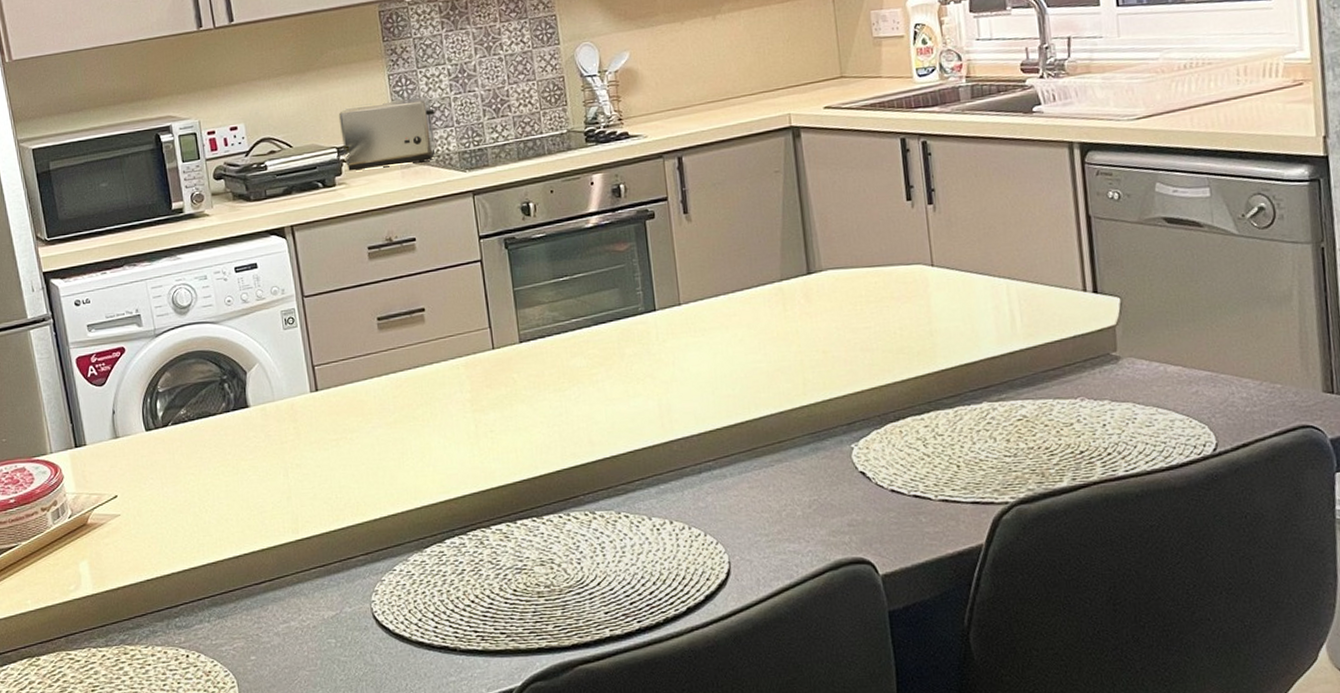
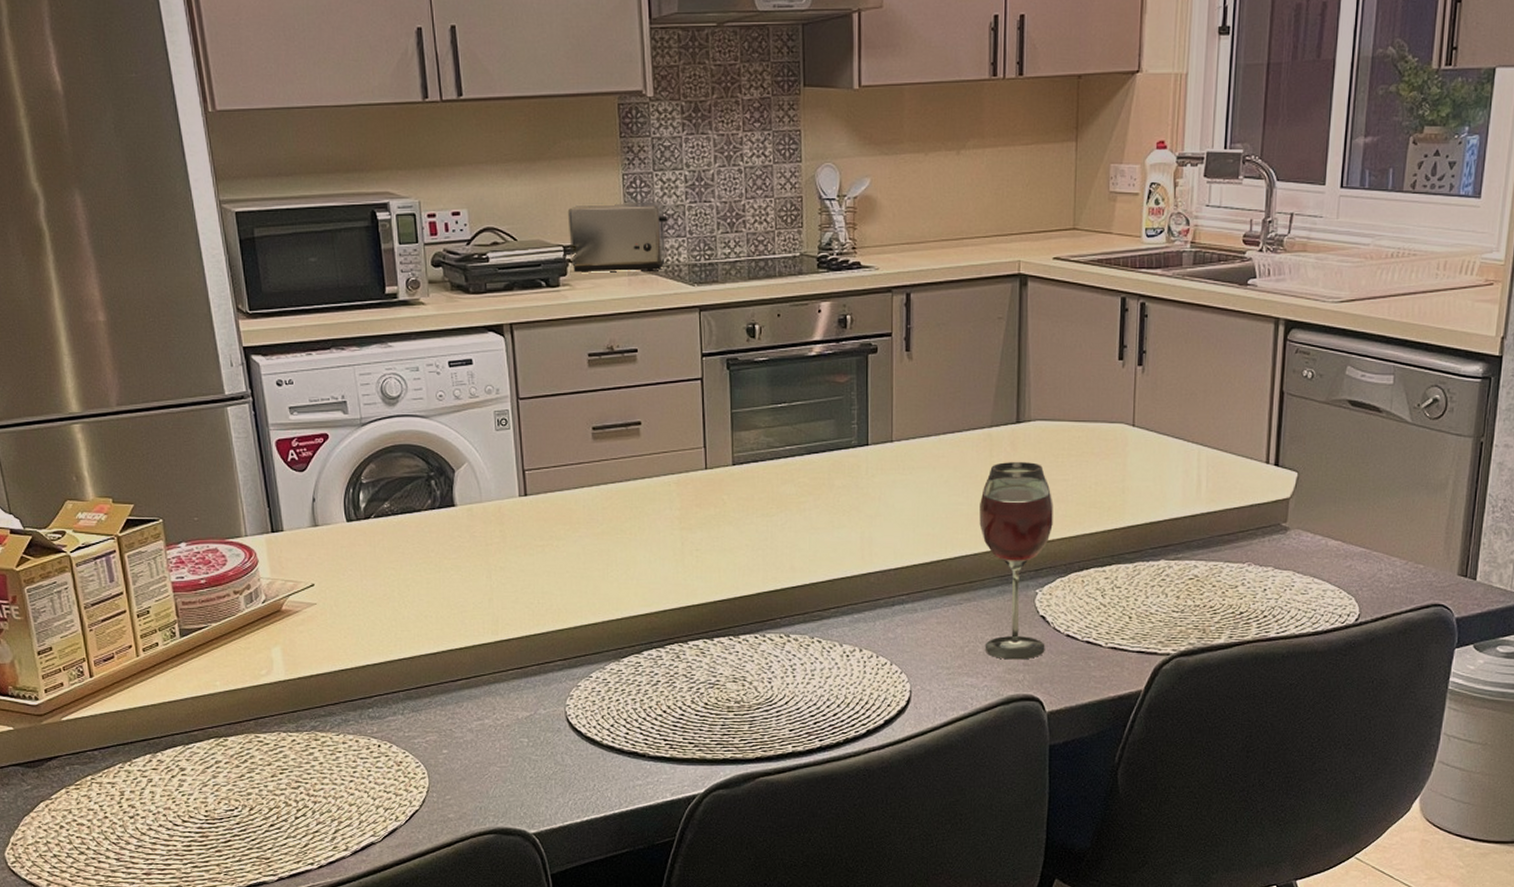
wineglass: none [779,312,870,522] -> present [979,461,1053,660]

